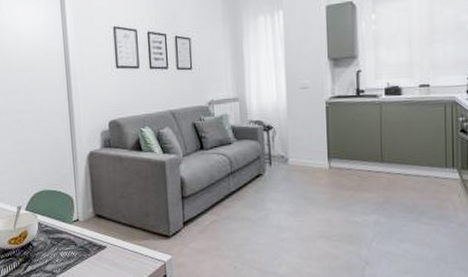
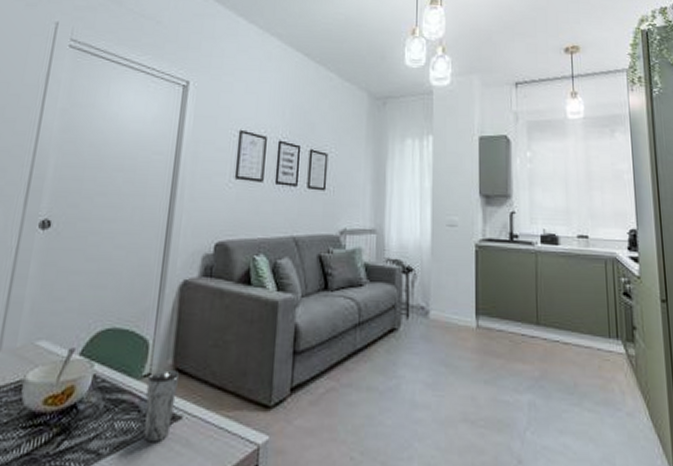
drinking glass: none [77,216,100,264] -> present [144,370,179,443]

